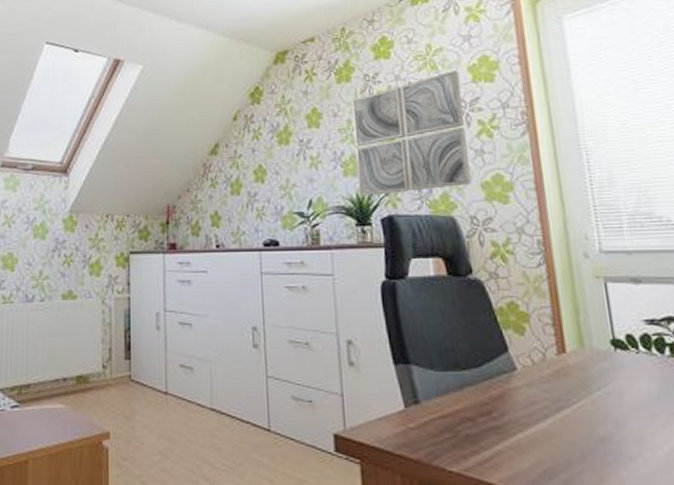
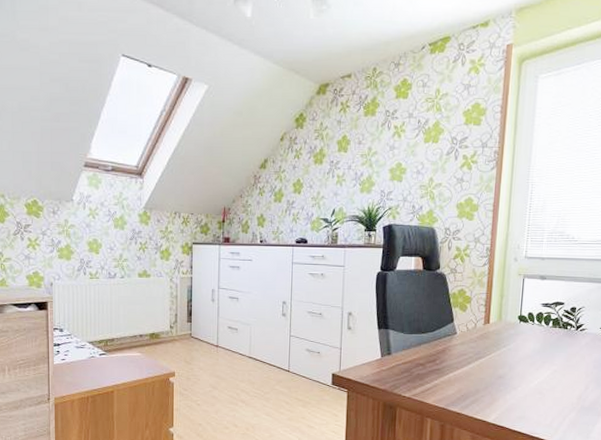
wall art: present [352,70,471,196] -> none [369,113,457,209]

